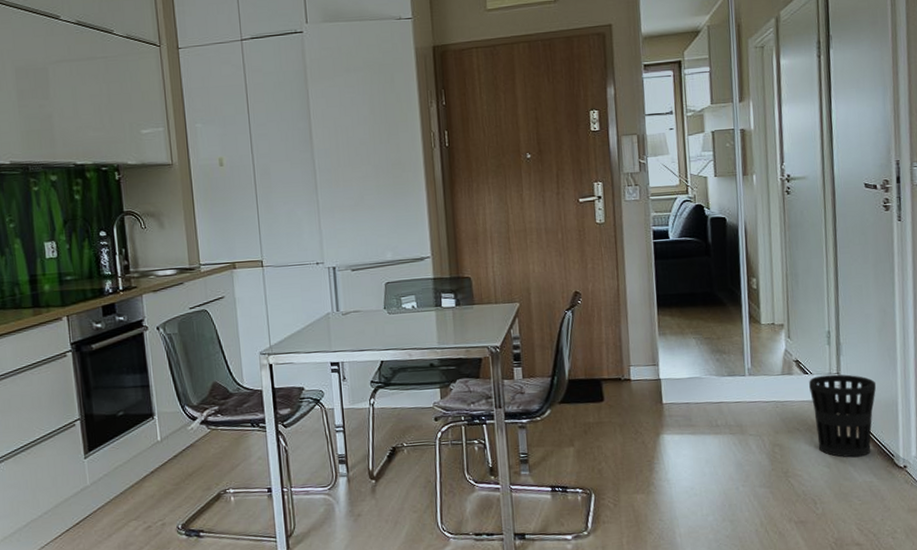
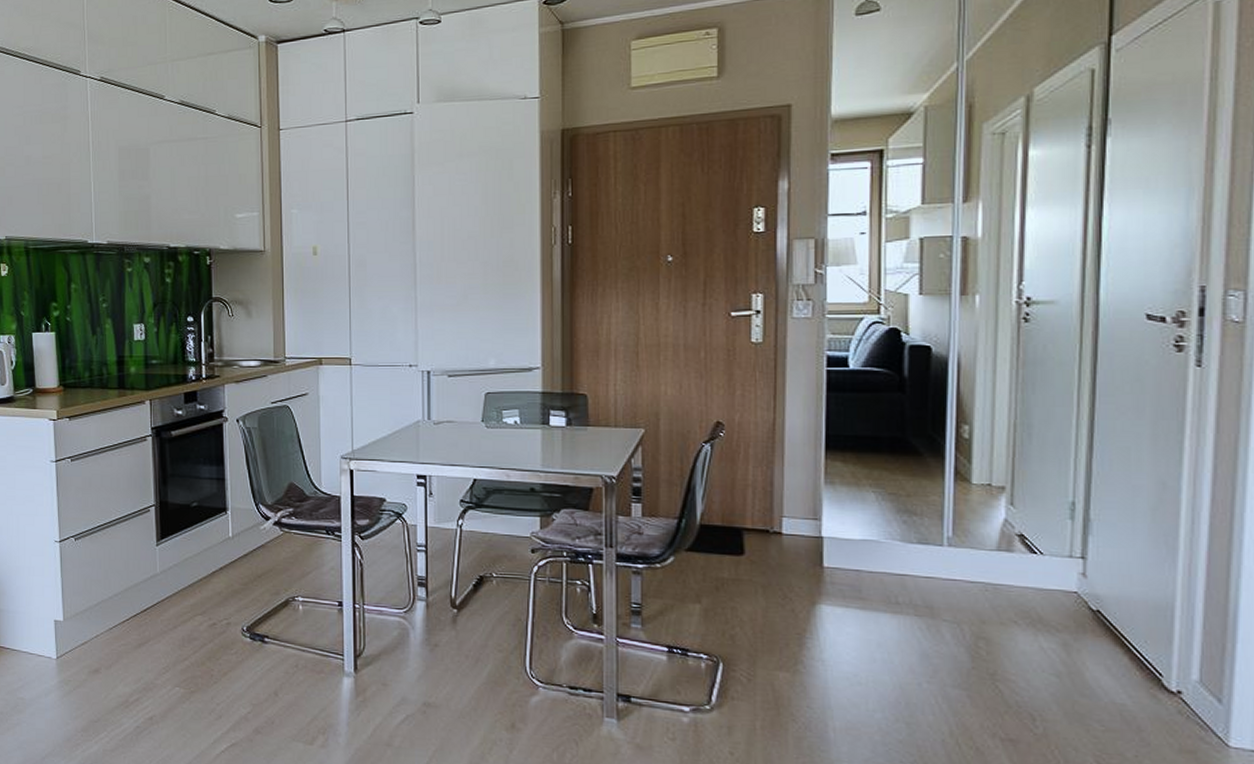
wastebasket: present [809,374,876,458] -> none [1037,557,1143,670]

